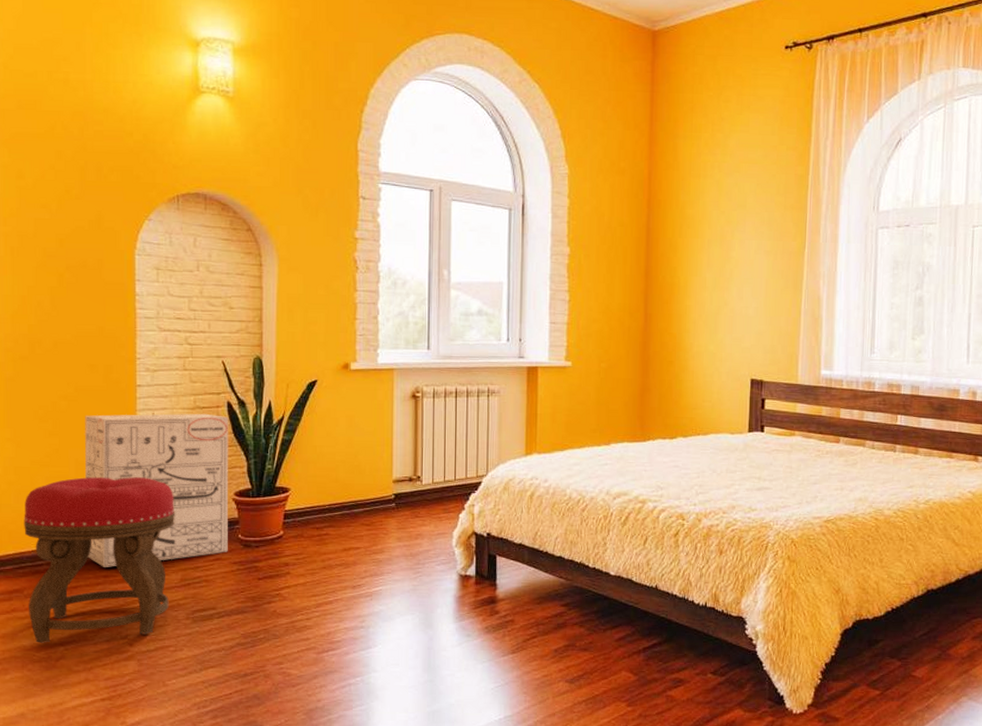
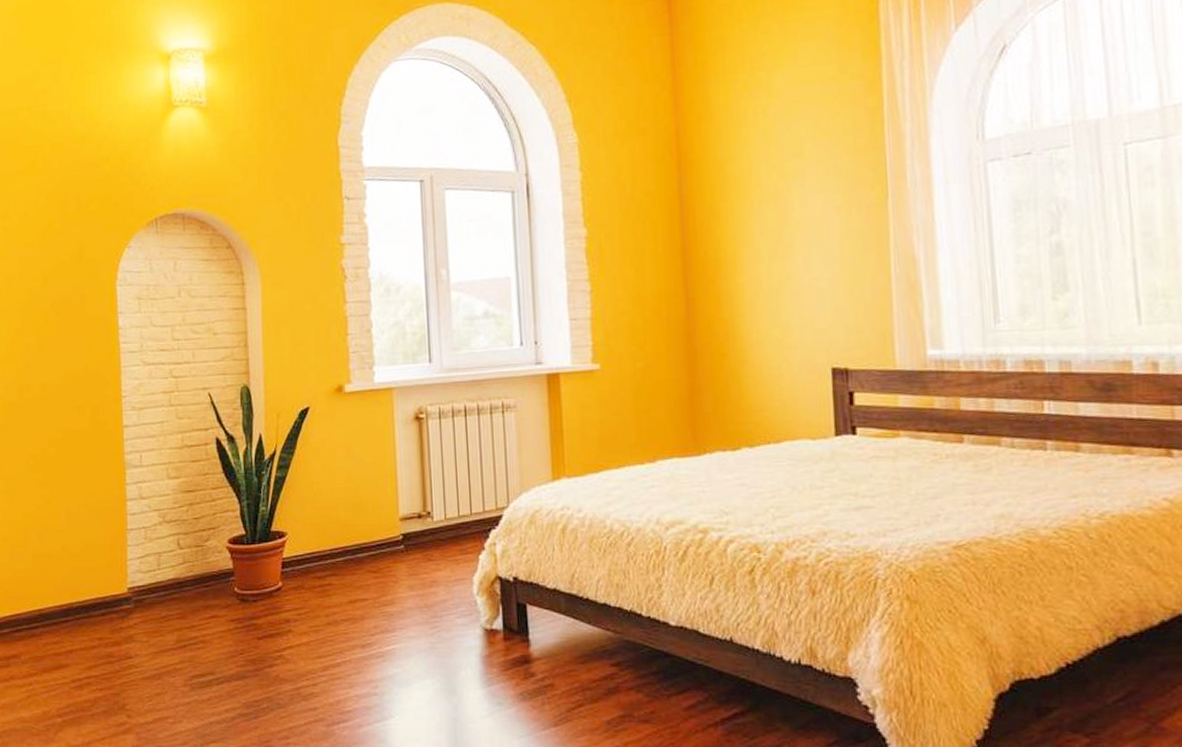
stool: present [24,477,176,643] -> none [18,527,168,714]
cardboard box: present [85,413,229,567] -> none [74,452,224,628]

